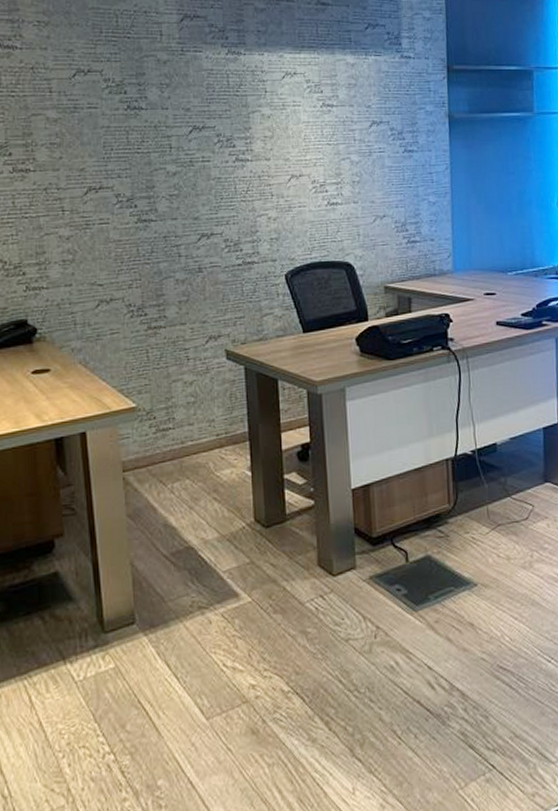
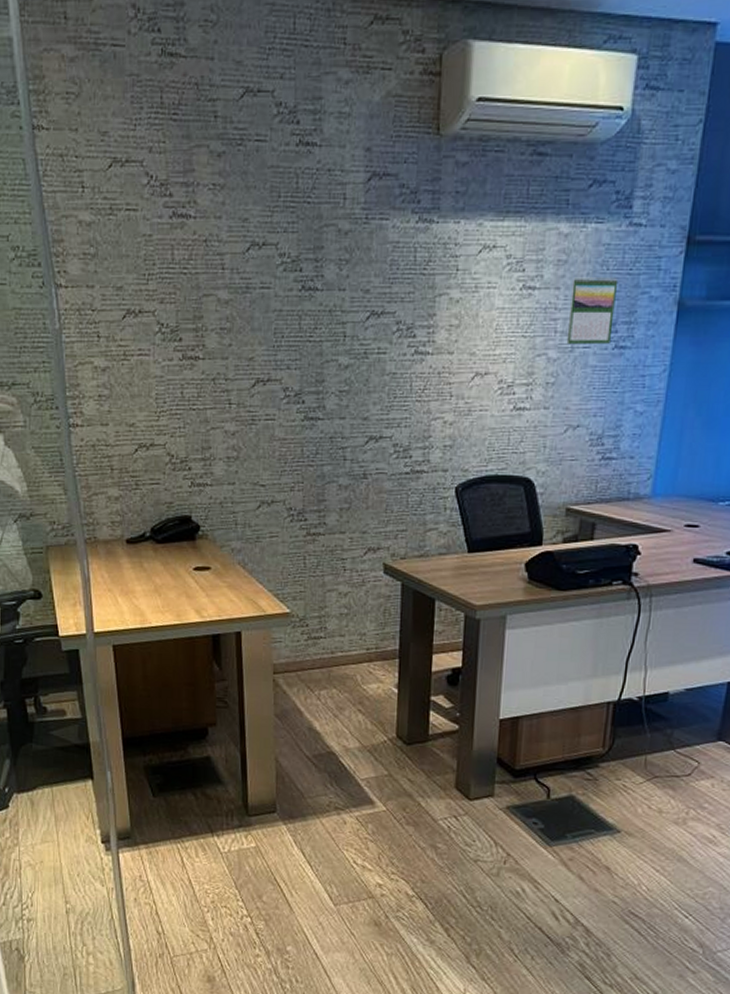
calendar: none [363,97,401,150] -> present [566,277,619,345]

